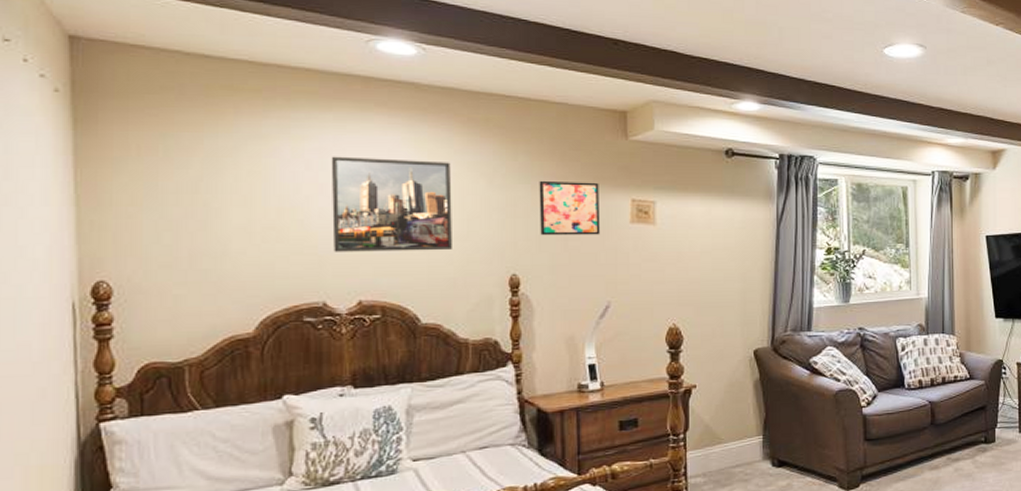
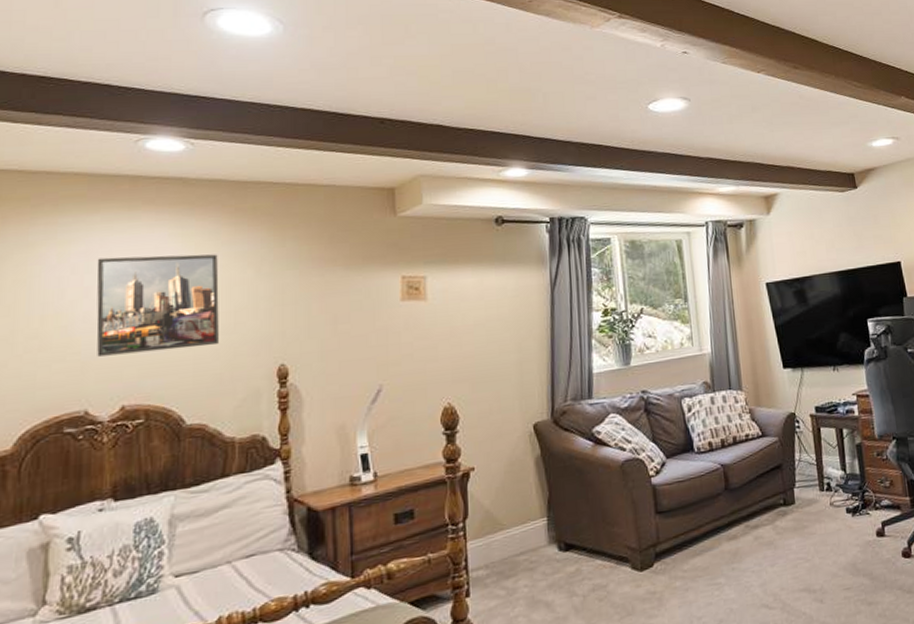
wall art: present [539,180,601,236] -> none [307,262,371,322]

